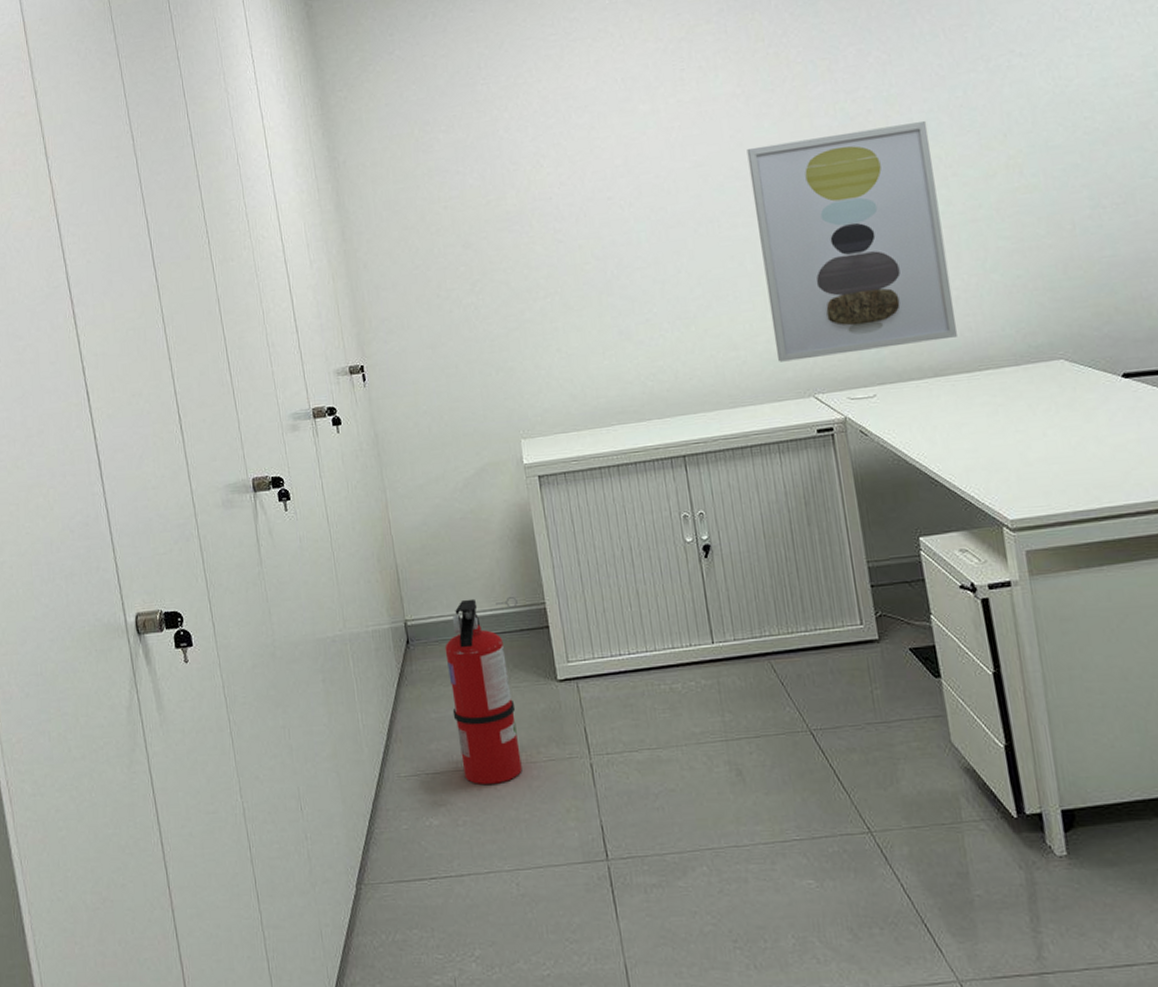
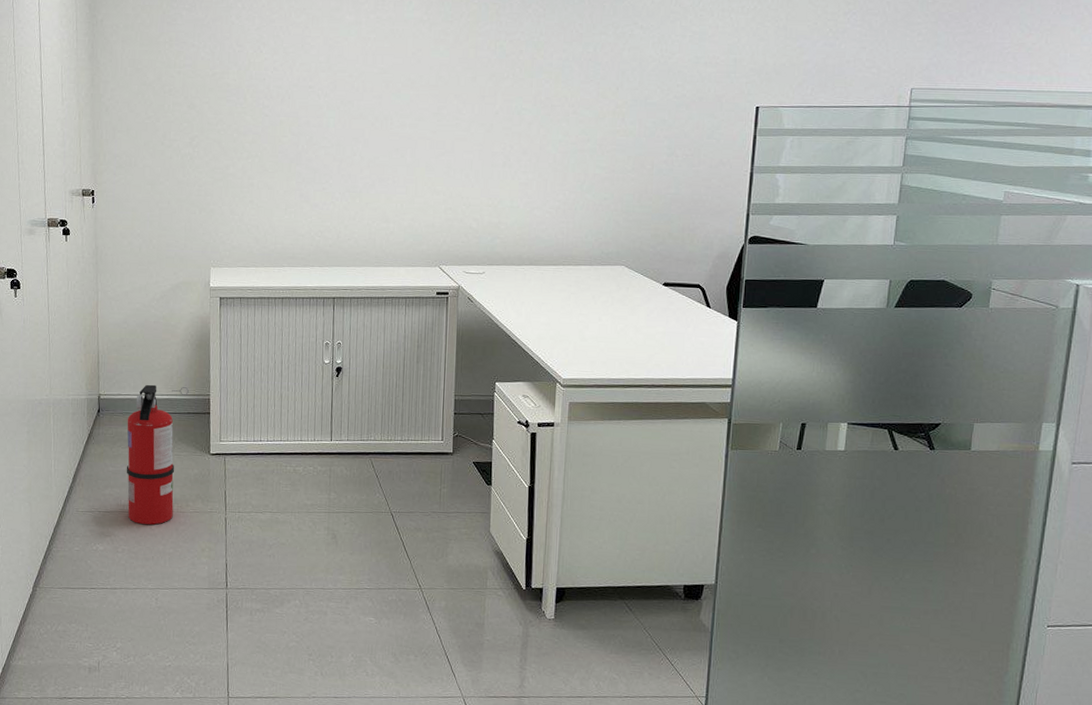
wall art: present [746,120,957,362] -> none [417,65,562,238]

